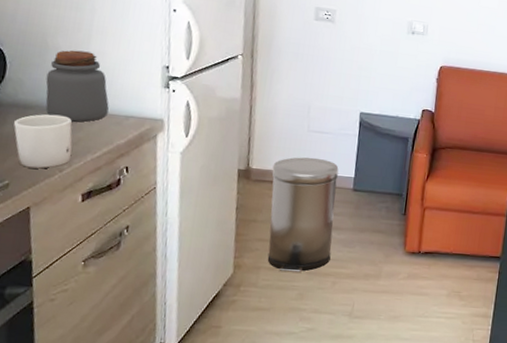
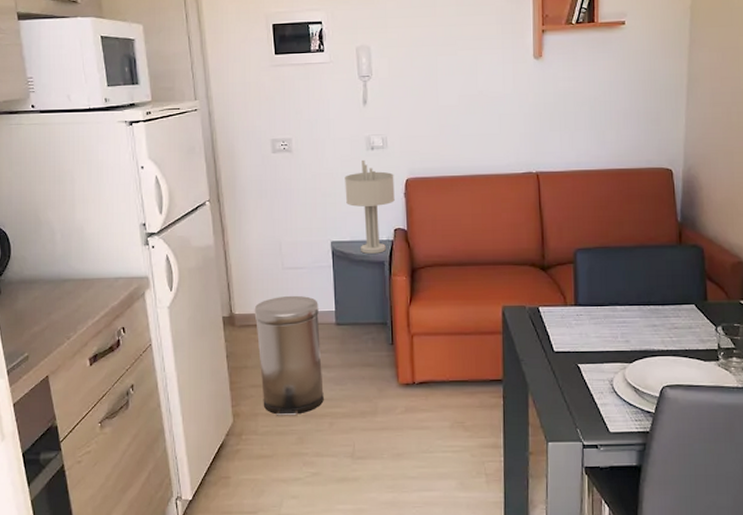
mug: present [13,114,73,169] -> none [23,285,75,339]
jar: present [45,50,109,122] -> none [44,221,99,290]
table lamp: none [380,41,430,130] -> present [345,159,395,254]

